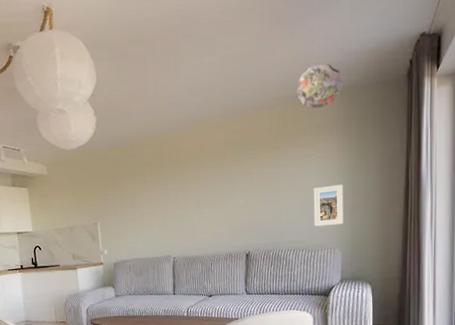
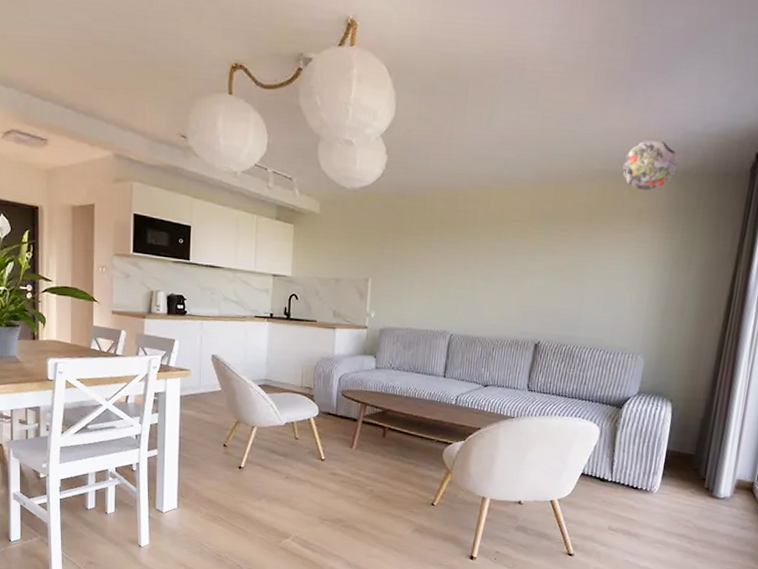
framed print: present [313,184,344,227] -> none [618,281,659,328]

